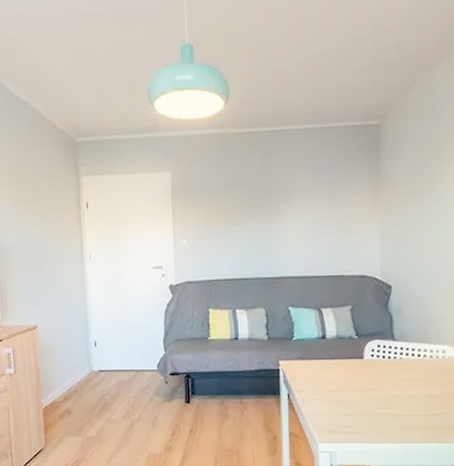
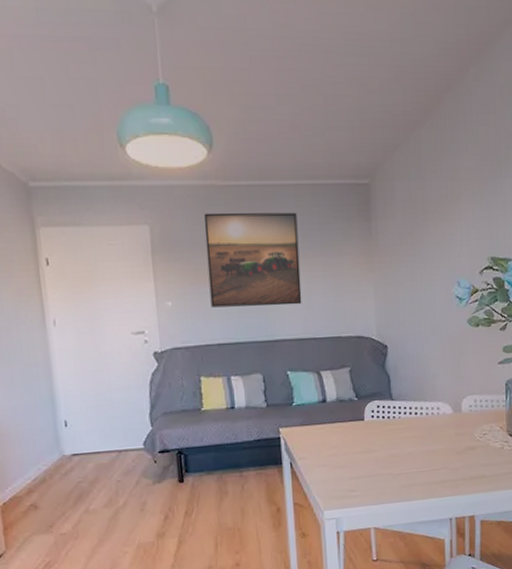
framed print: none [218,155,307,246] -> present [203,212,302,308]

